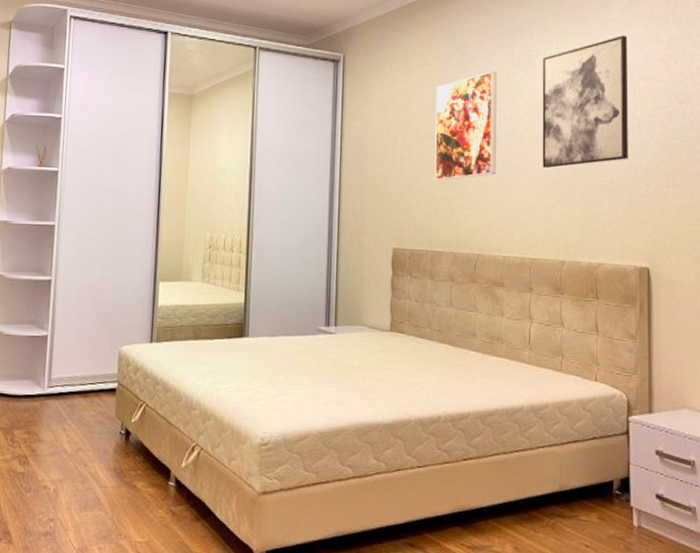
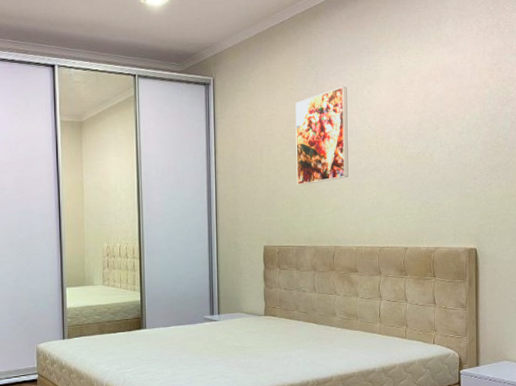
wall art: present [542,36,628,169] -> none [386,48,459,170]

